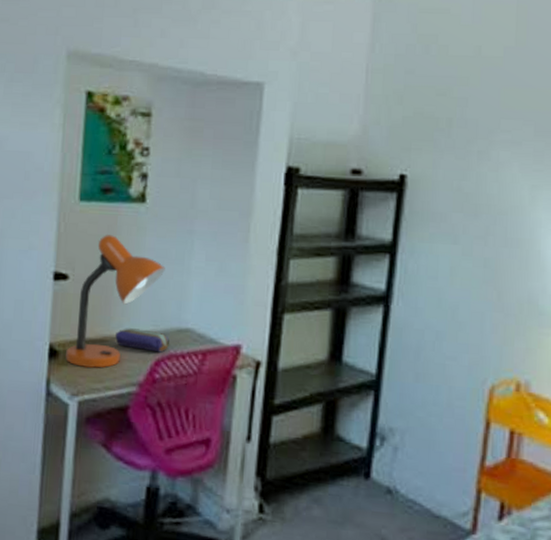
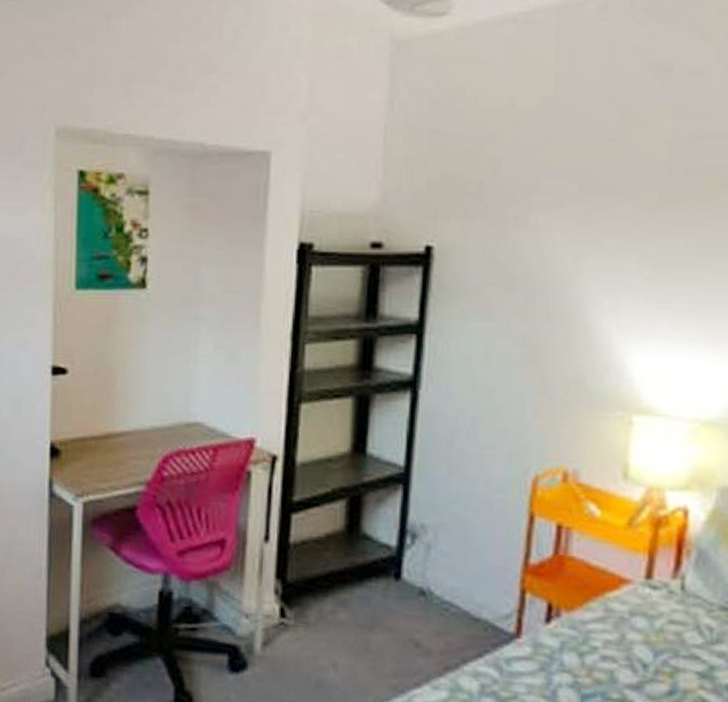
desk lamp: present [66,235,165,368] -> none [68,324,170,468]
pencil case: present [115,328,169,353] -> none [120,423,177,449]

